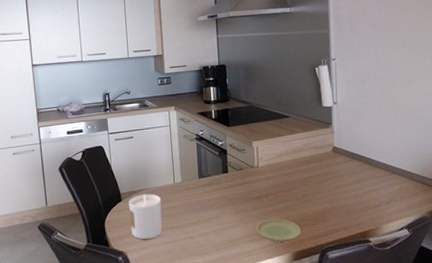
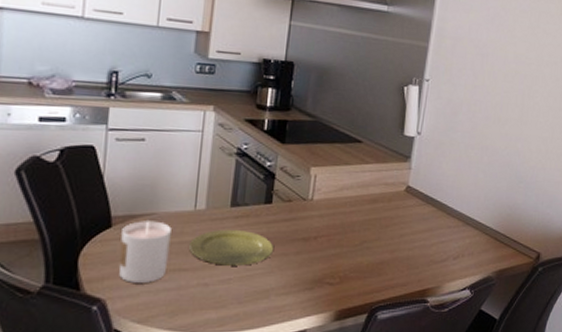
plate: none [175,194,235,223] -> present [189,229,273,266]
plate: present [256,219,301,241] -> none [296,268,351,296]

